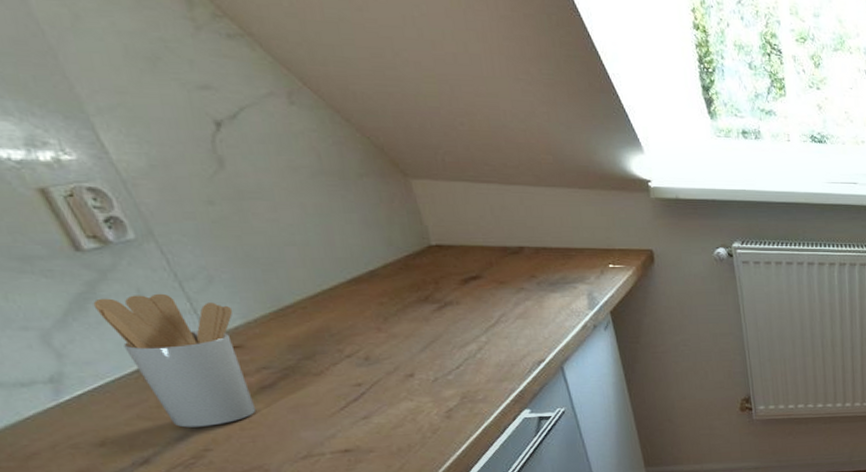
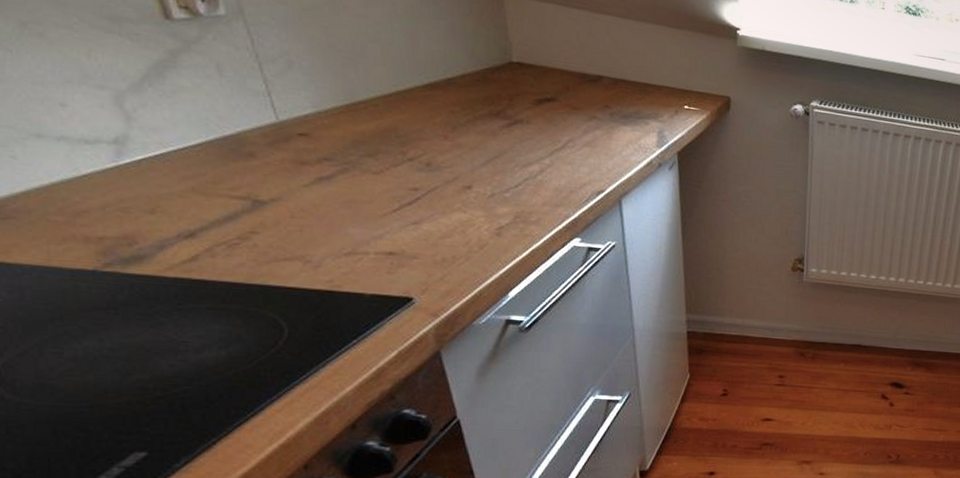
utensil holder: present [93,293,257,428] -> none [171,68,310,210]

